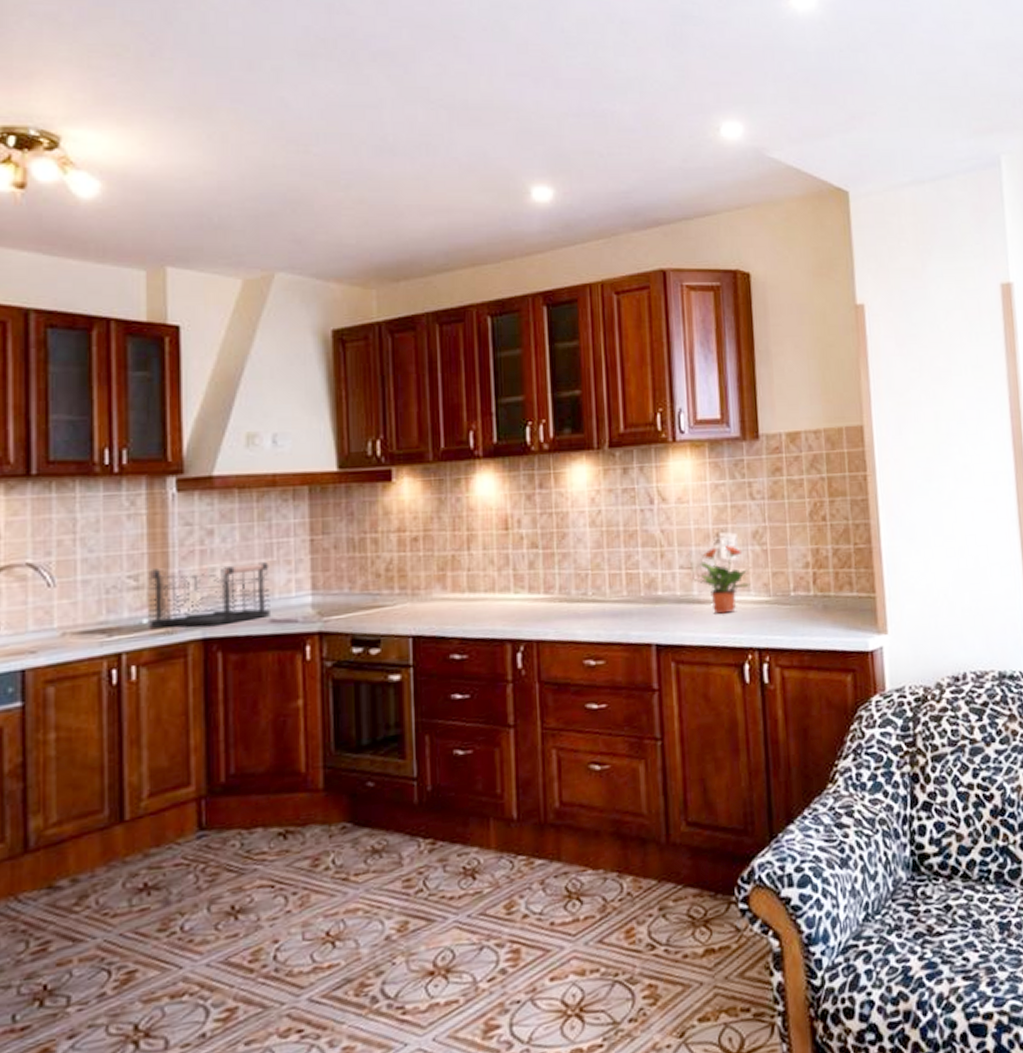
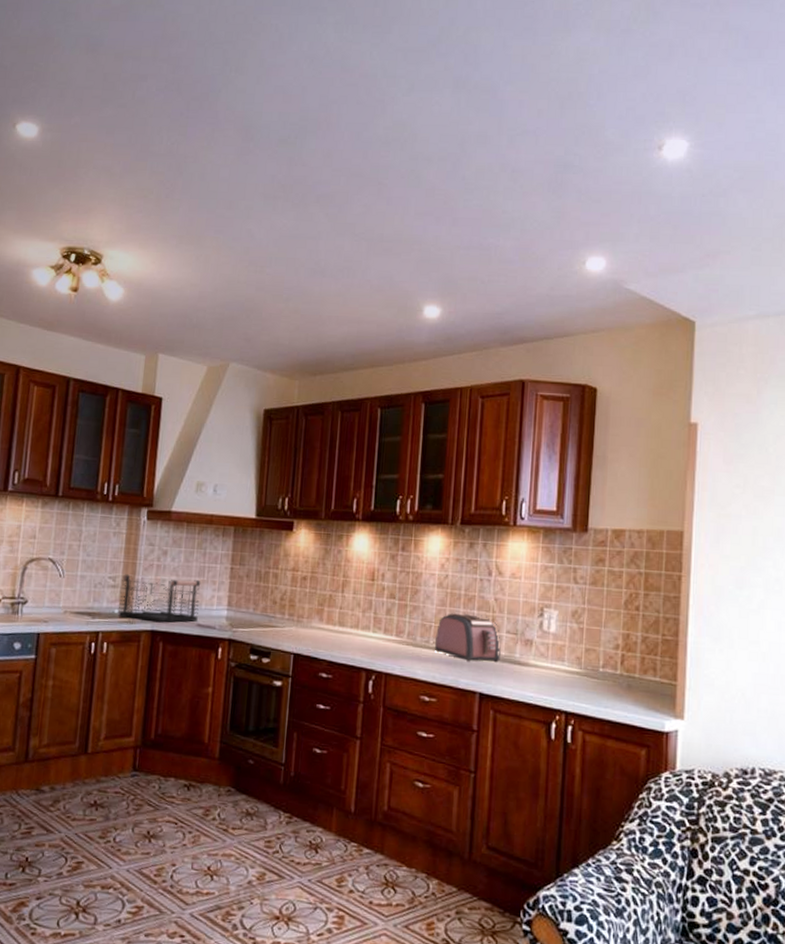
toaster: none [594,552,676,610] -> present [434,613,501,663]
potted plant: present [693,544,753,614] -> none [516,619,569,677]

